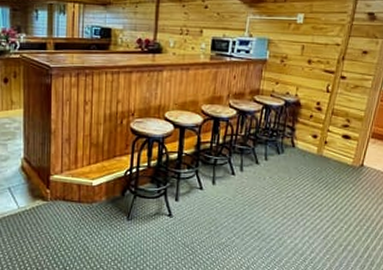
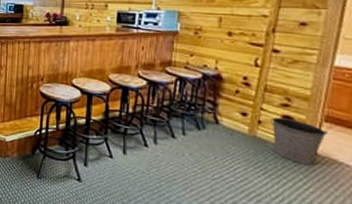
bucket: none [334,136,373,176] -> present [270,117,329,165]

